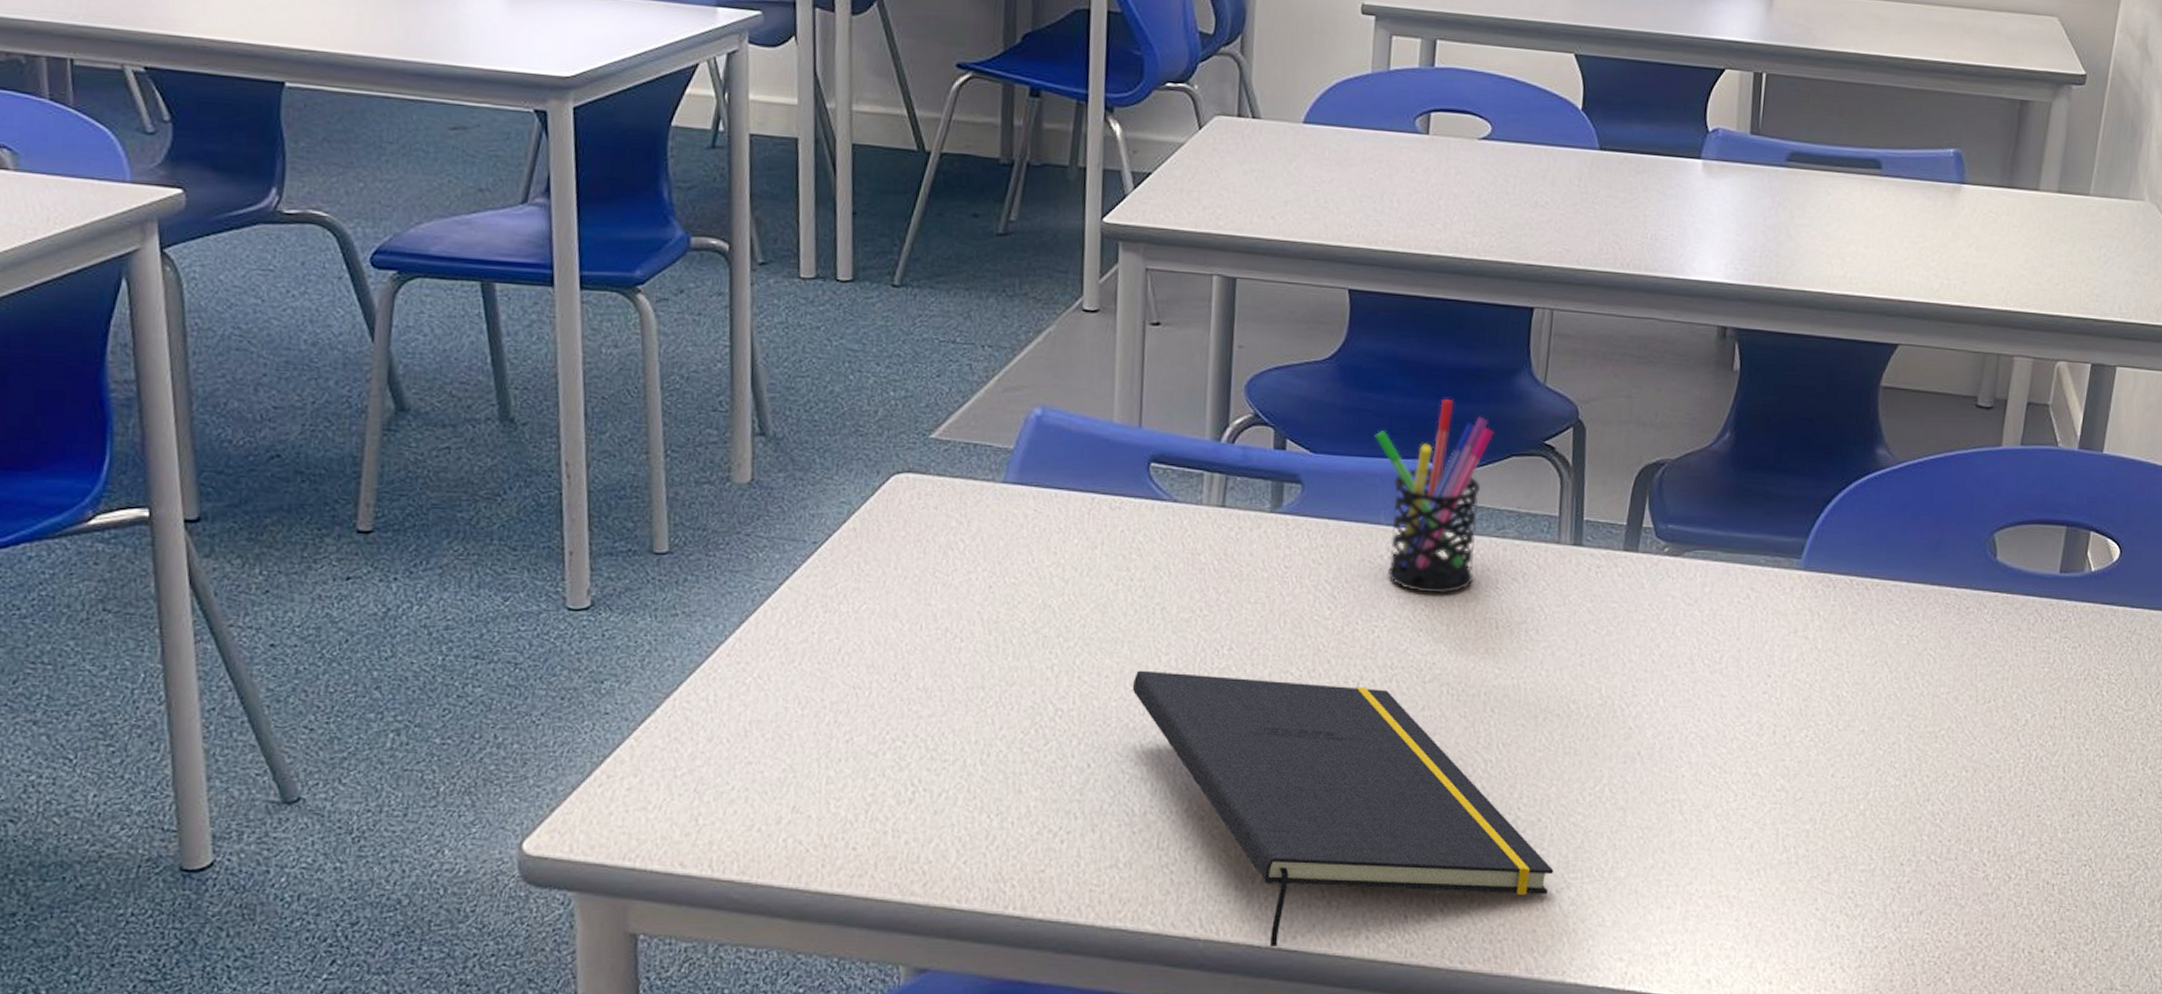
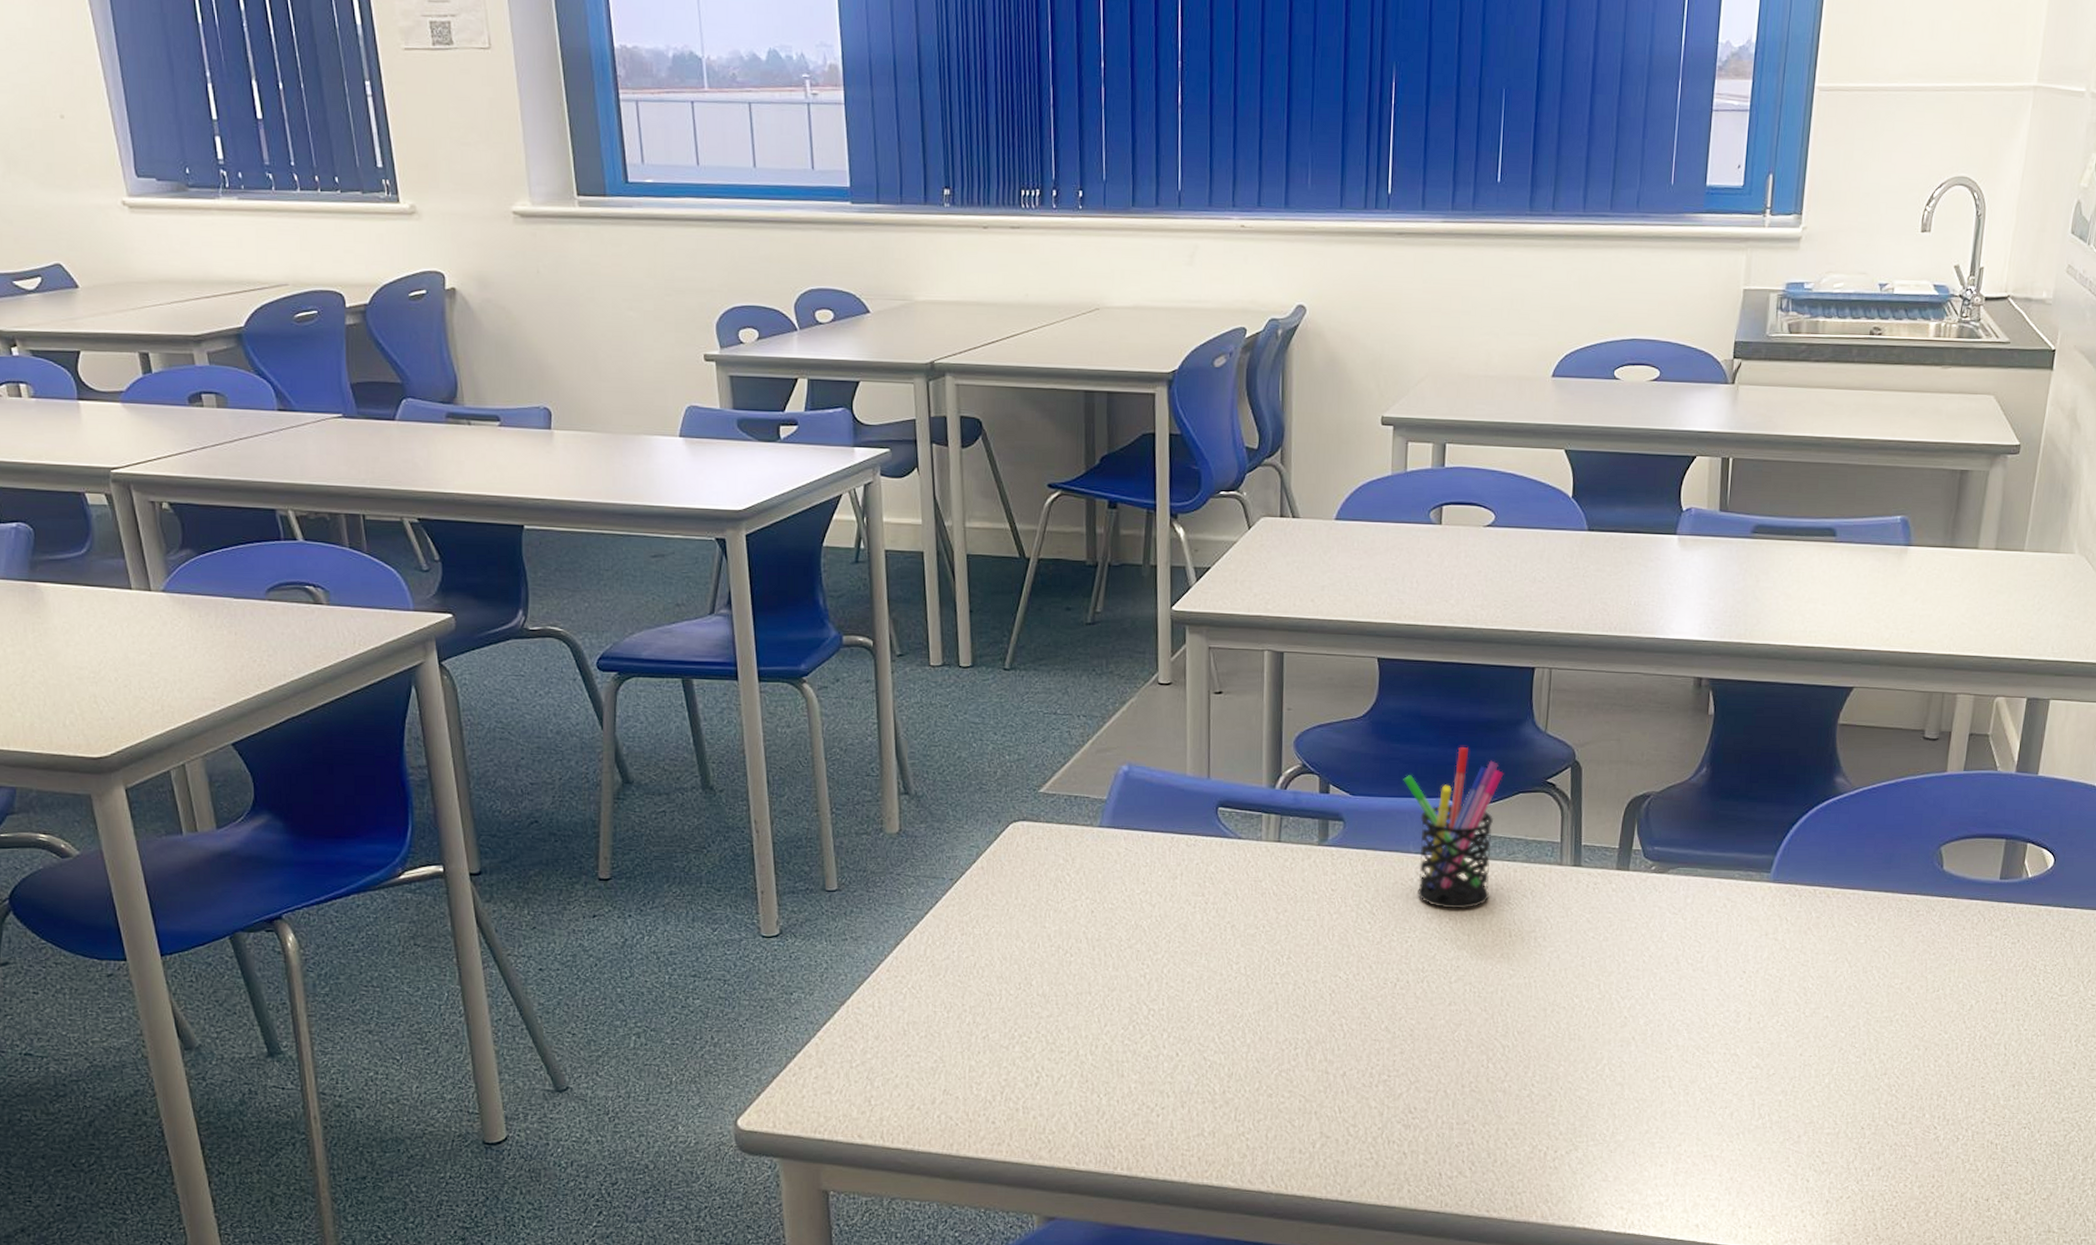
notepad: present [1132,670,1554,948] -> none [1210,976,1564,1199]

